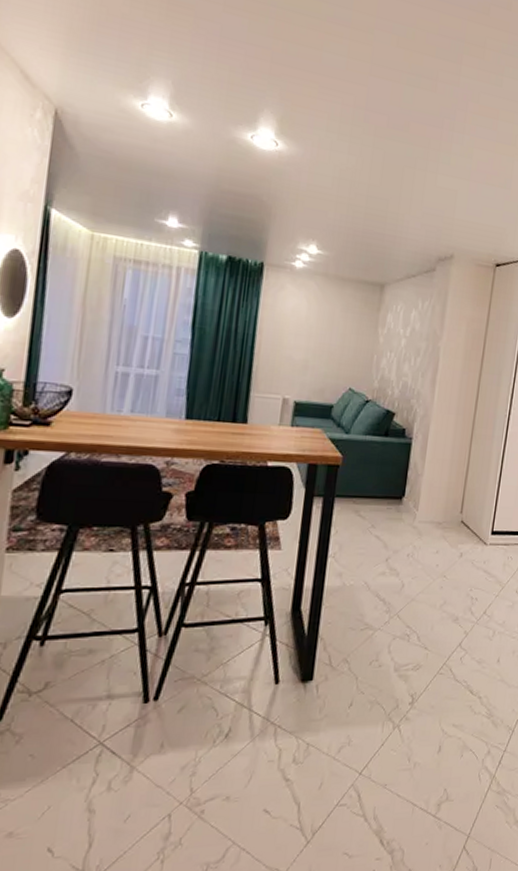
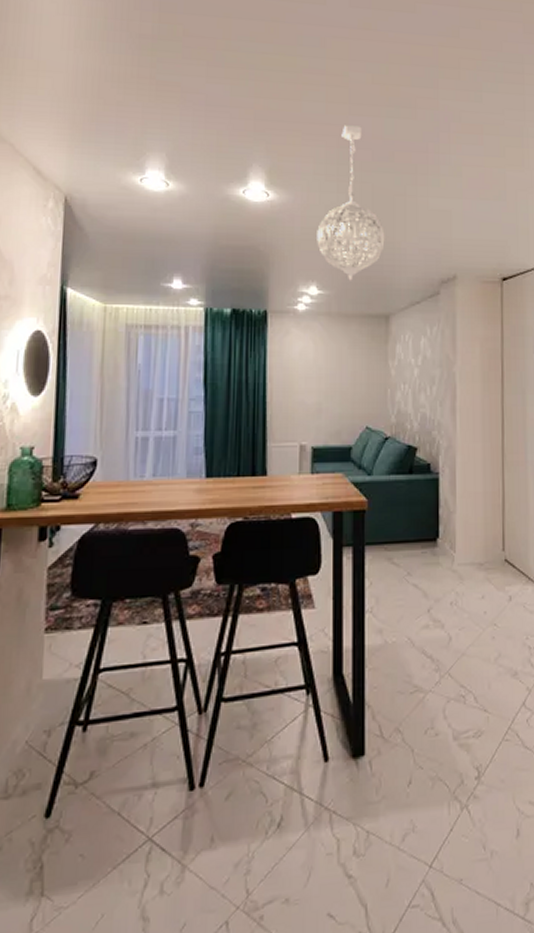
pendant light: none [322,85,390,246] -> present [317,125,385,281]

